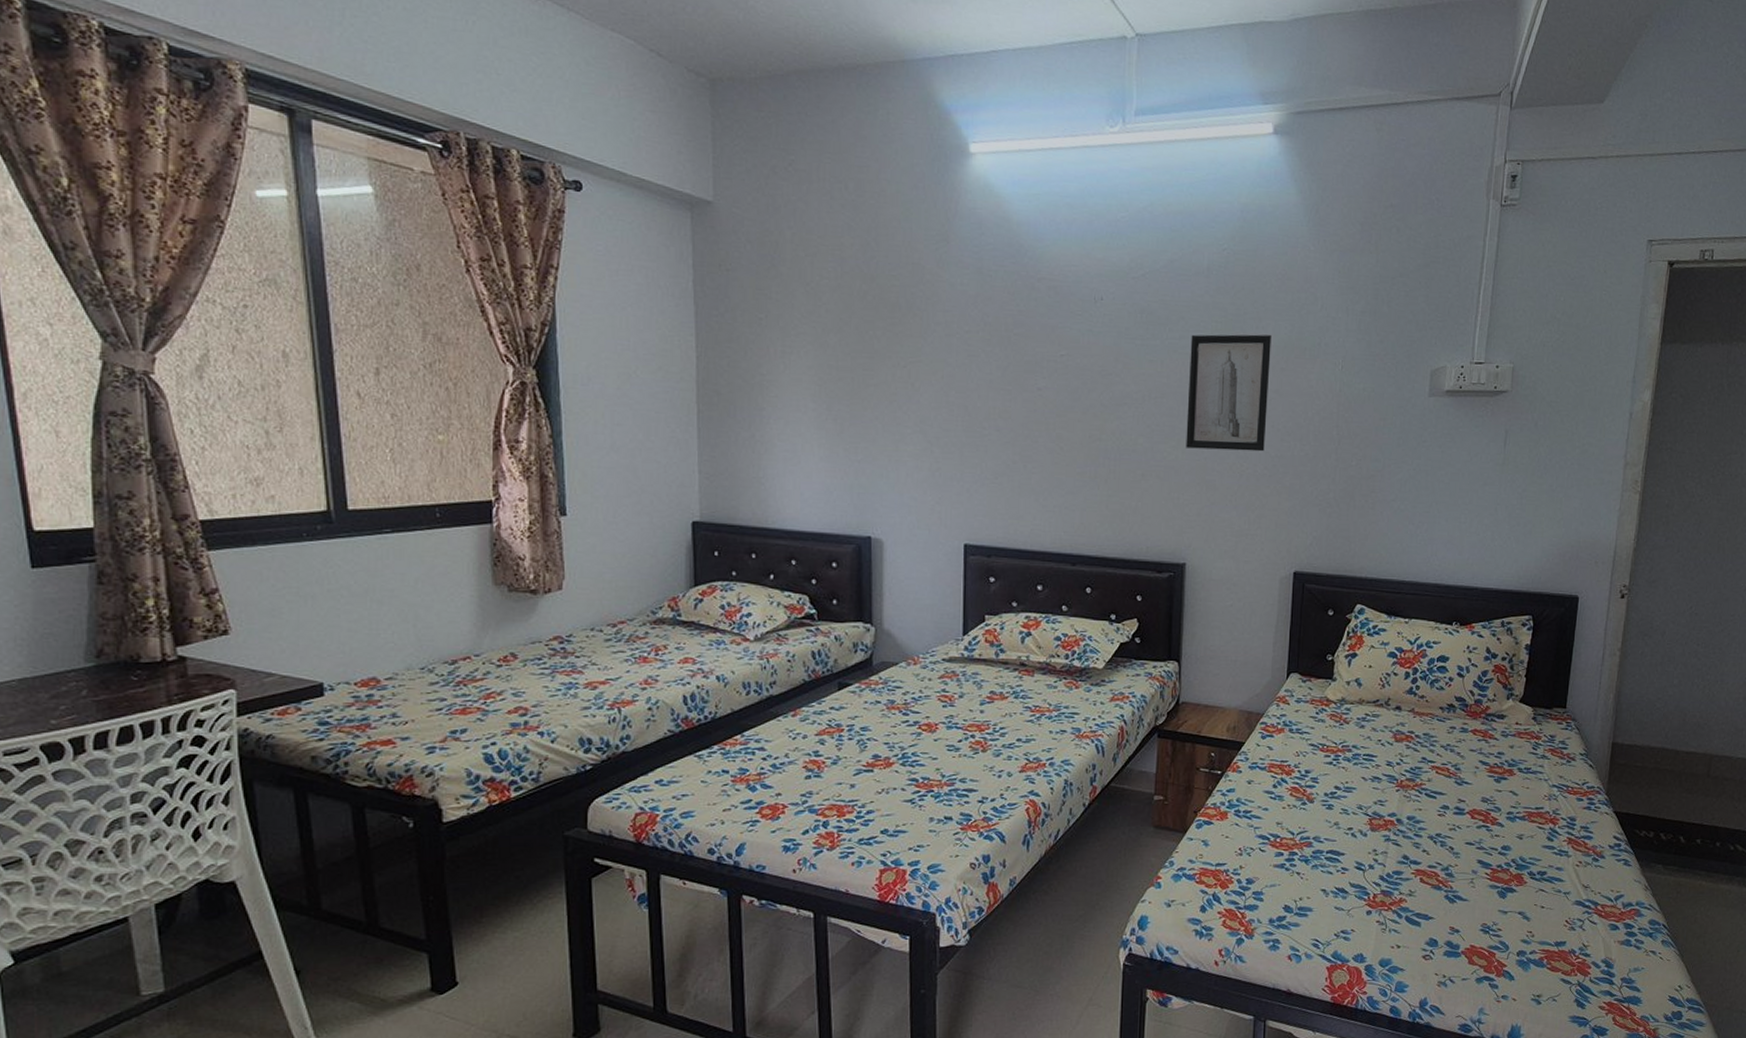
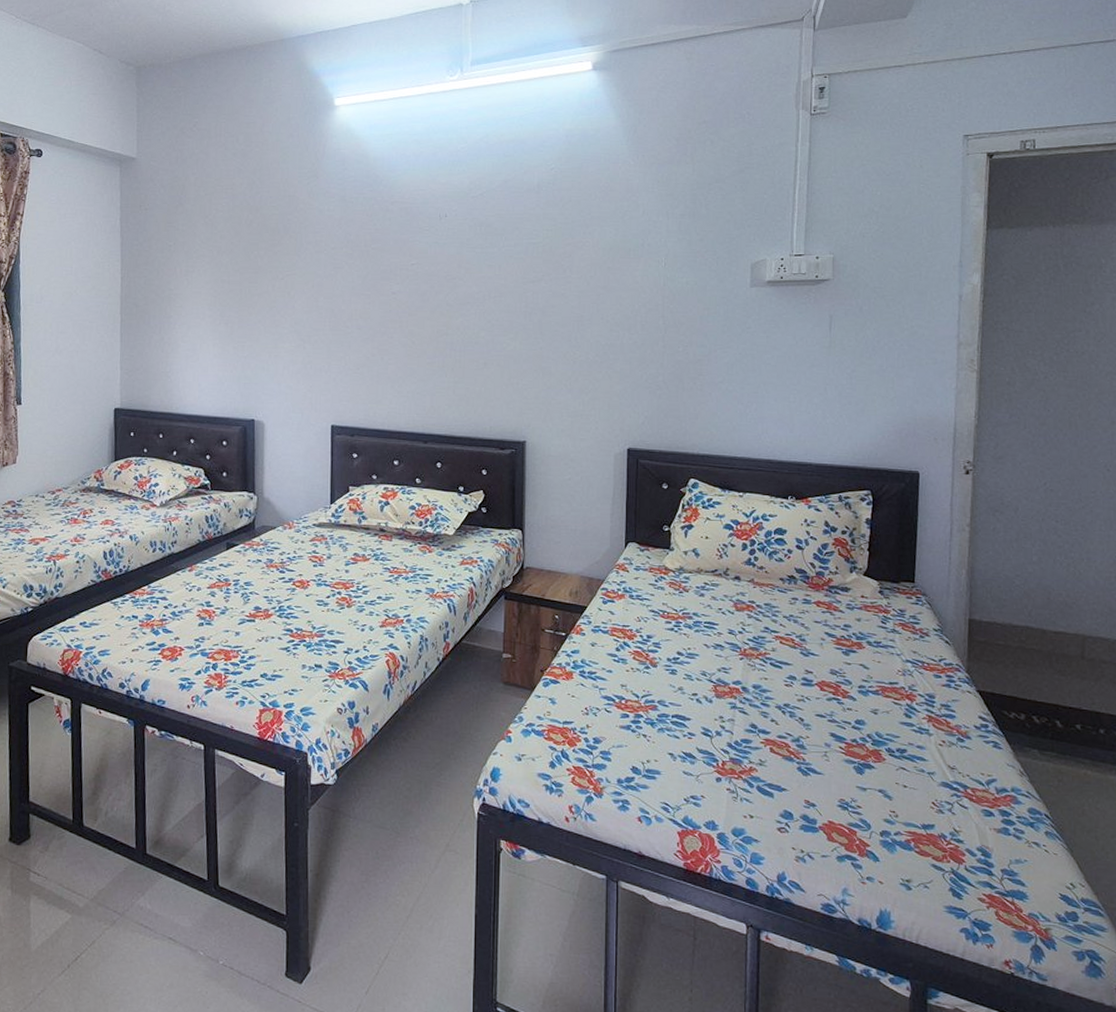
wall art: present [1186,334,1272,452] -> none [523,239,598,341]

